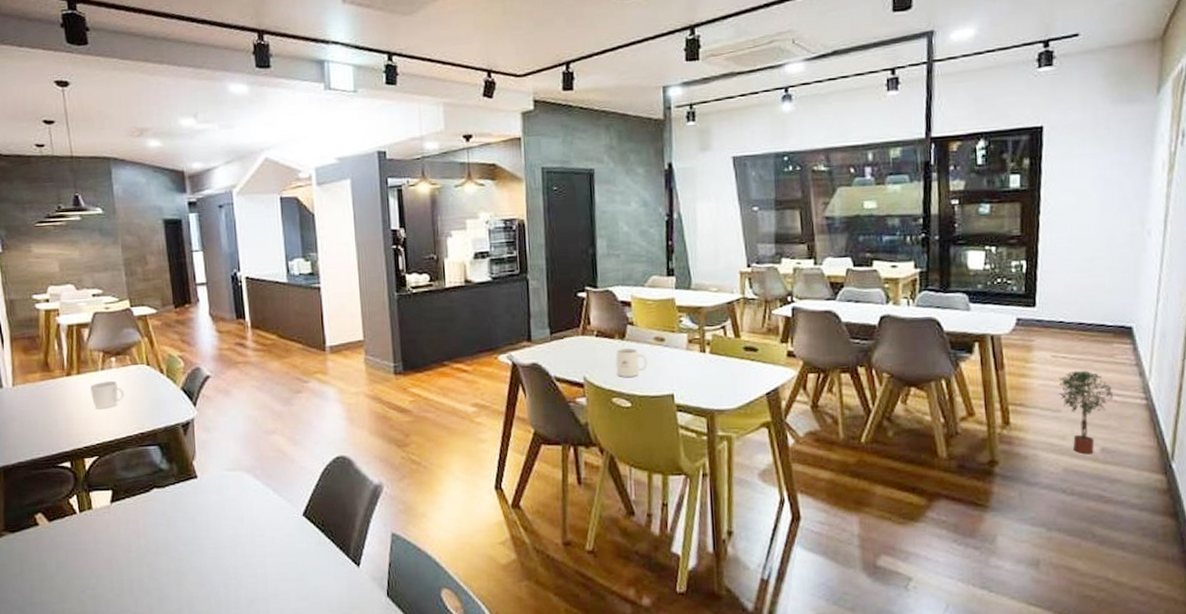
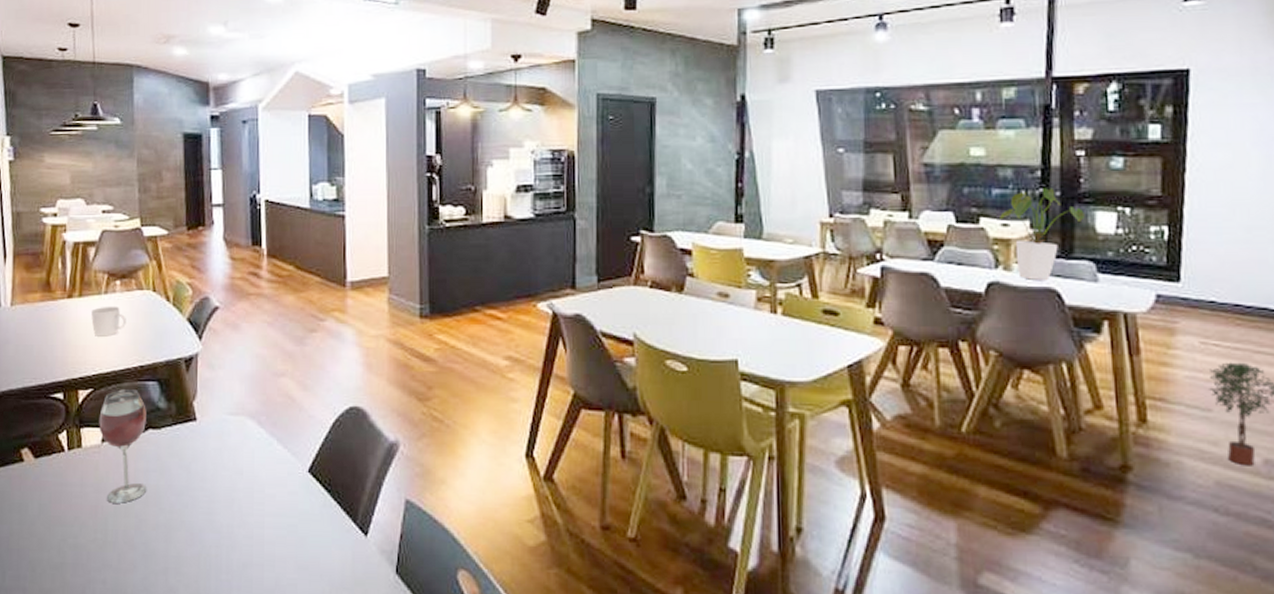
wineglass: none [106,453,156,556] -> present [99,388,147,503]
mug: present [615,348,648,378] -> none [671,304,709,338]
house plant: none [889,233,959,313] -> present [1000,188,1085,282]

